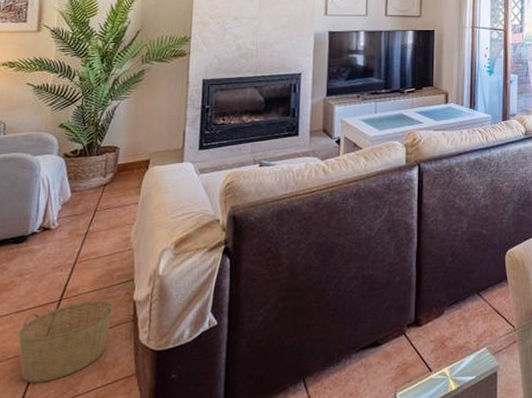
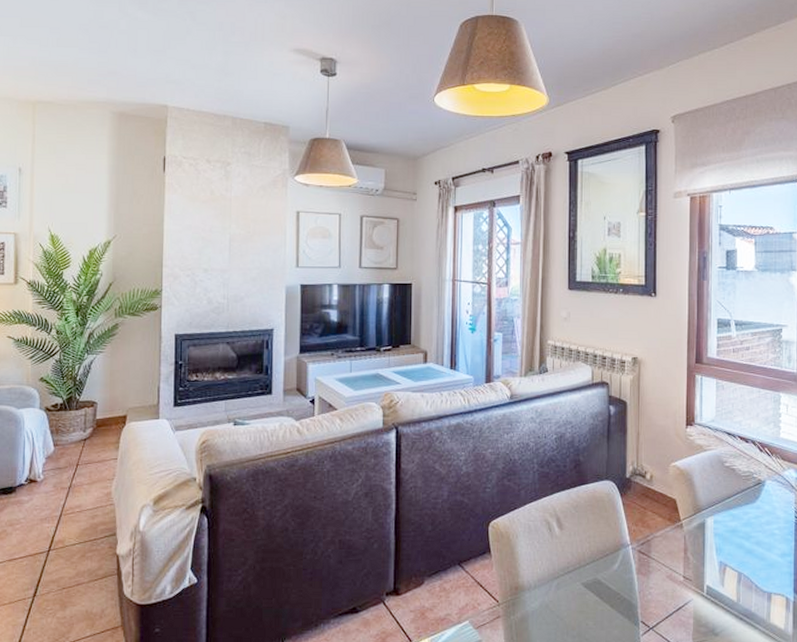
basket: present [17,299,114,383] -> none [11,552,99,629]

